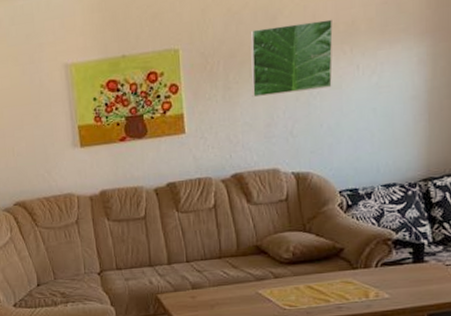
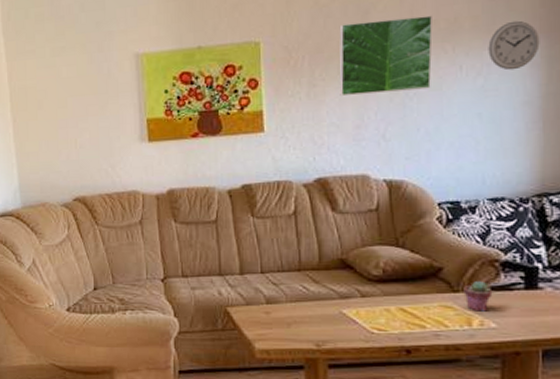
potted succulent: none [361,258,386,285] -> present [463,281,493,312]
wall clock: none [381,21,426,68] -> present [488,20,540,71]

